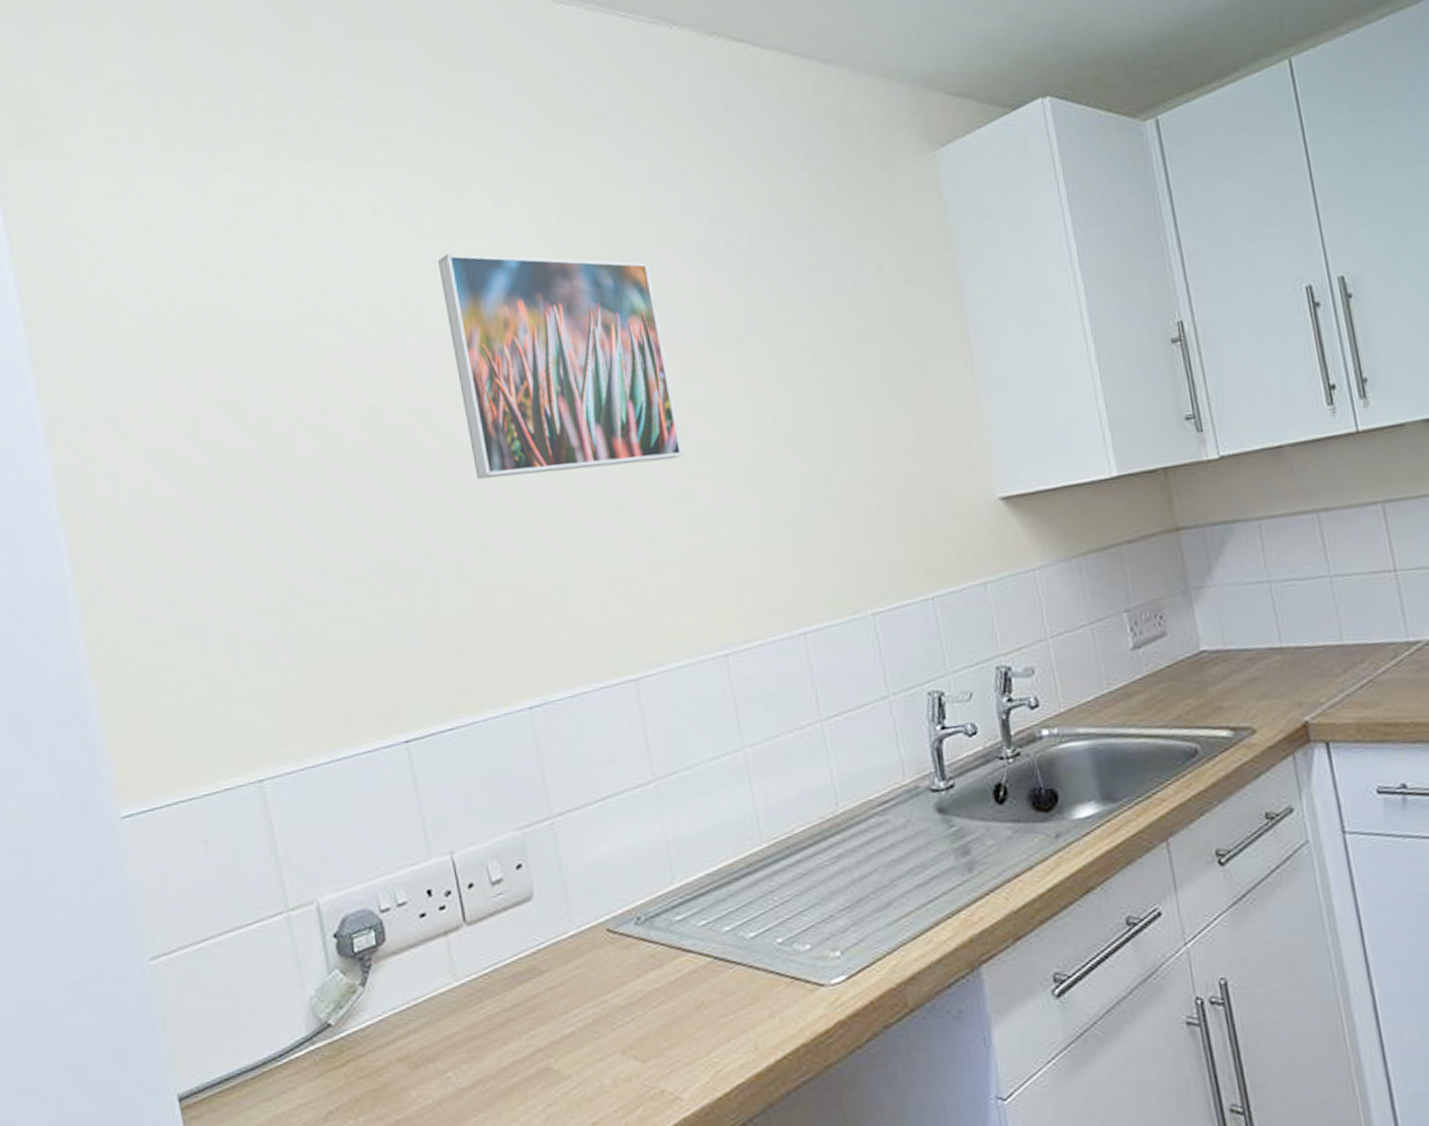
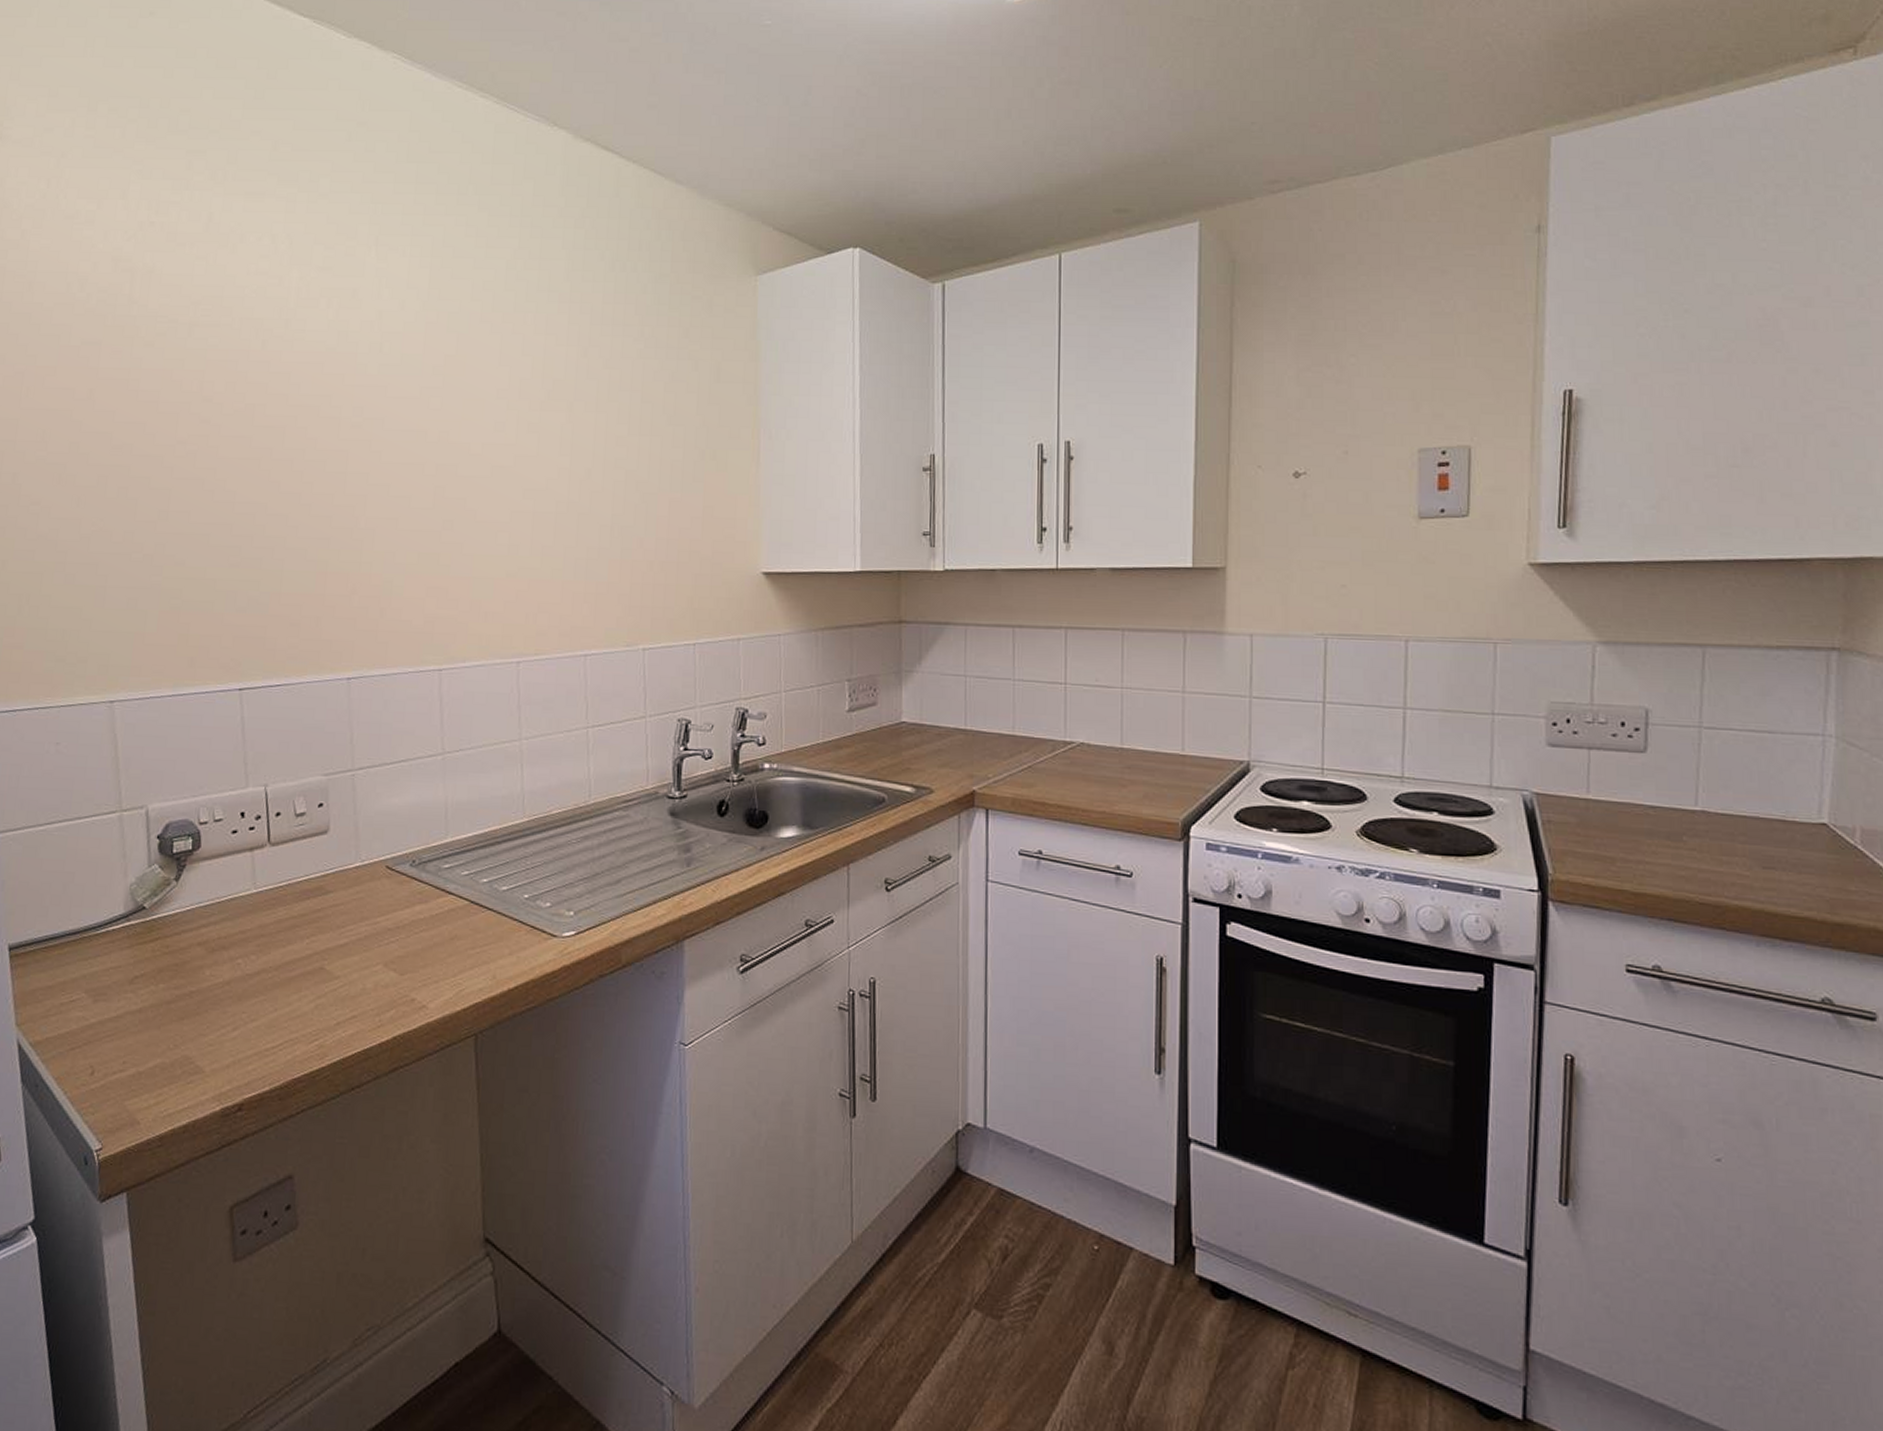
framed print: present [437,253,683,479] -> none [321,286,508,495]

